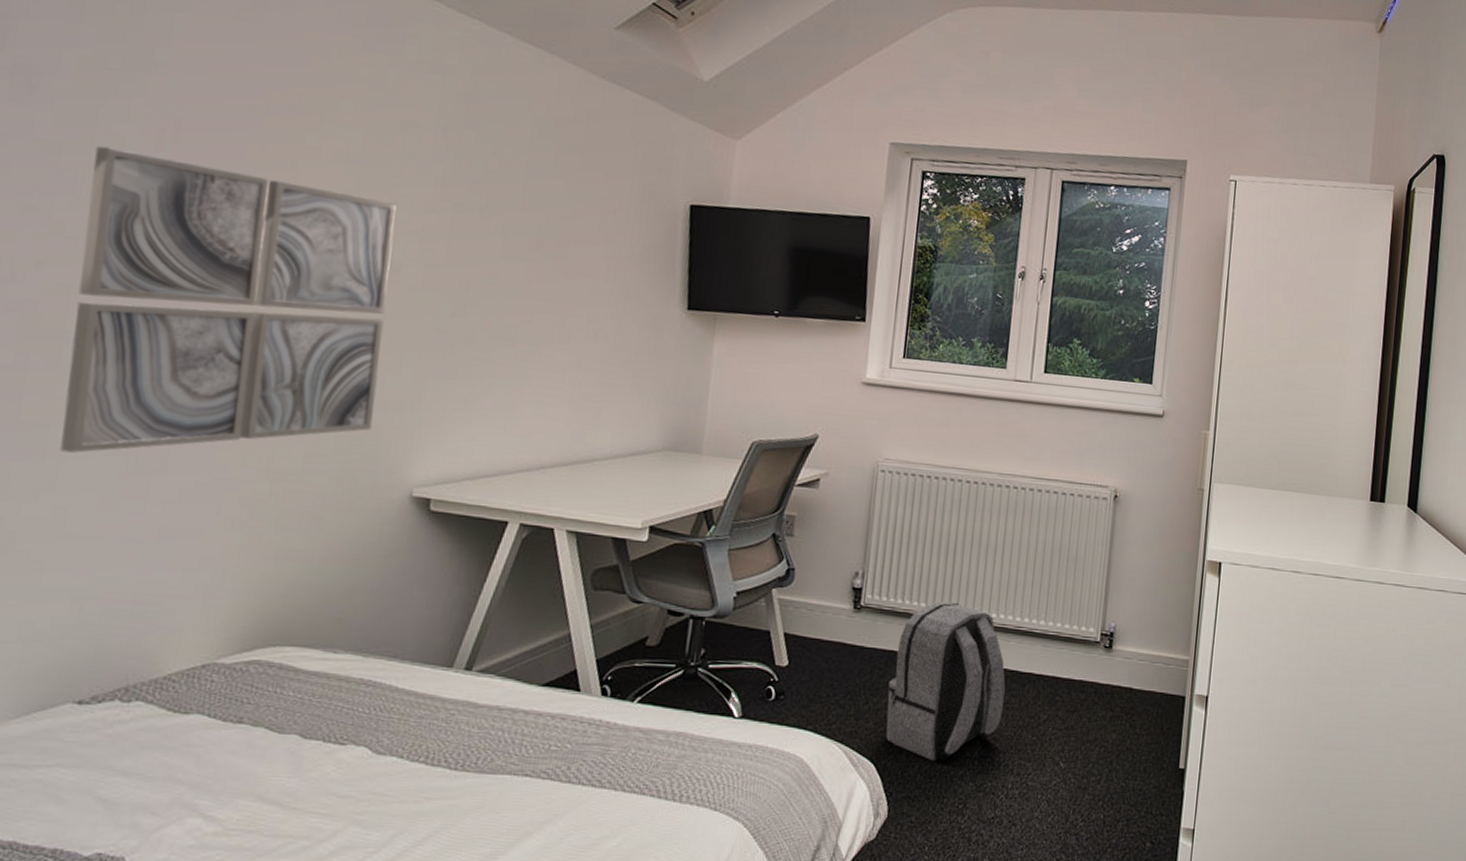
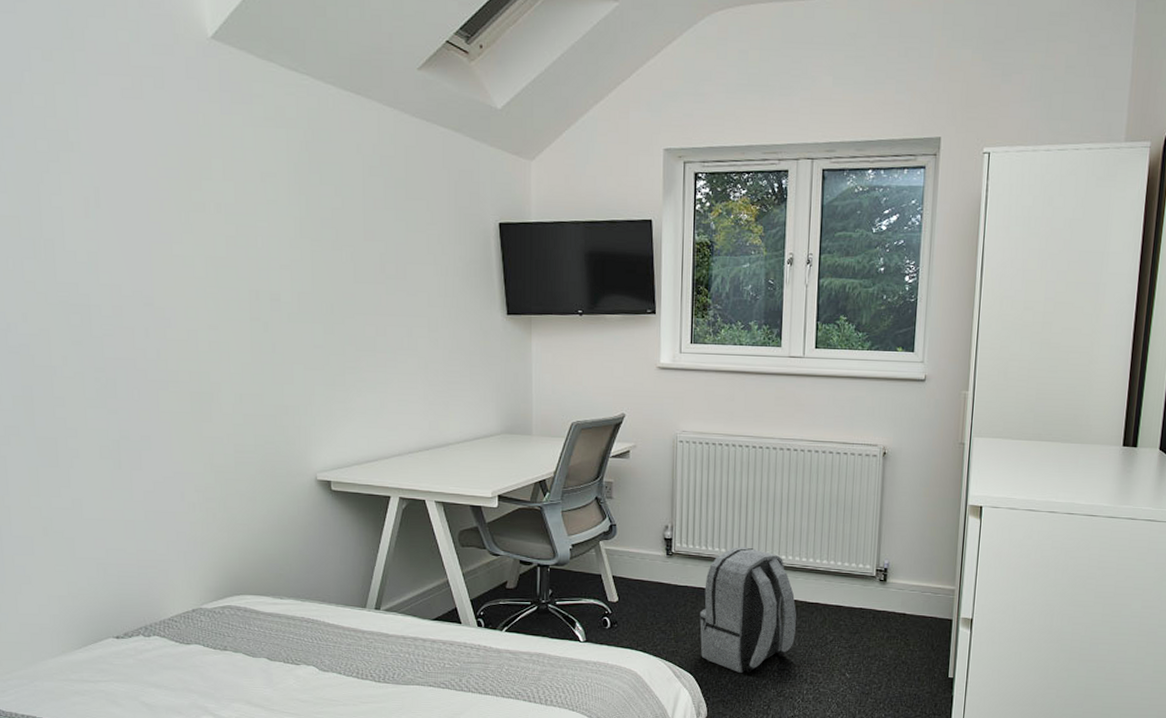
wall art: present [60,146,396,453] -> none [43,217,280,458]

